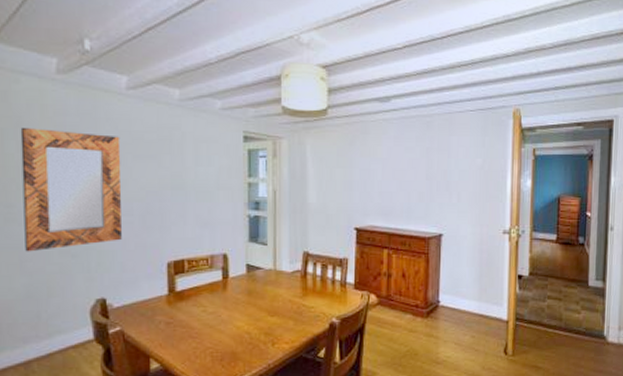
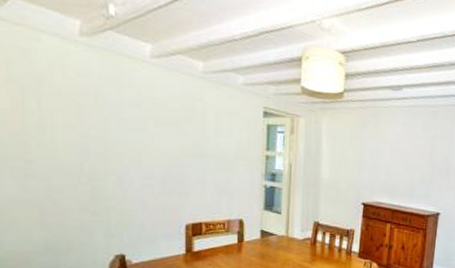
home mirror: present [20,127,122,252] -> none [41,85,143,208]

